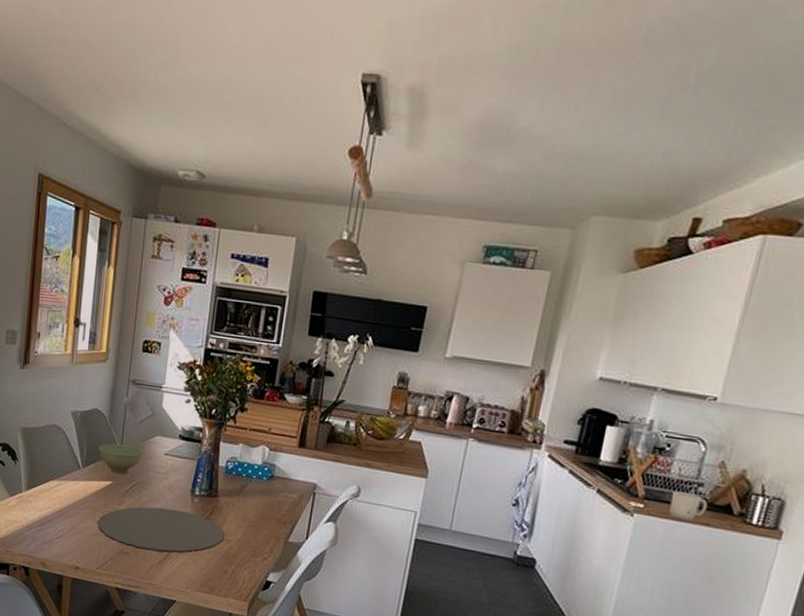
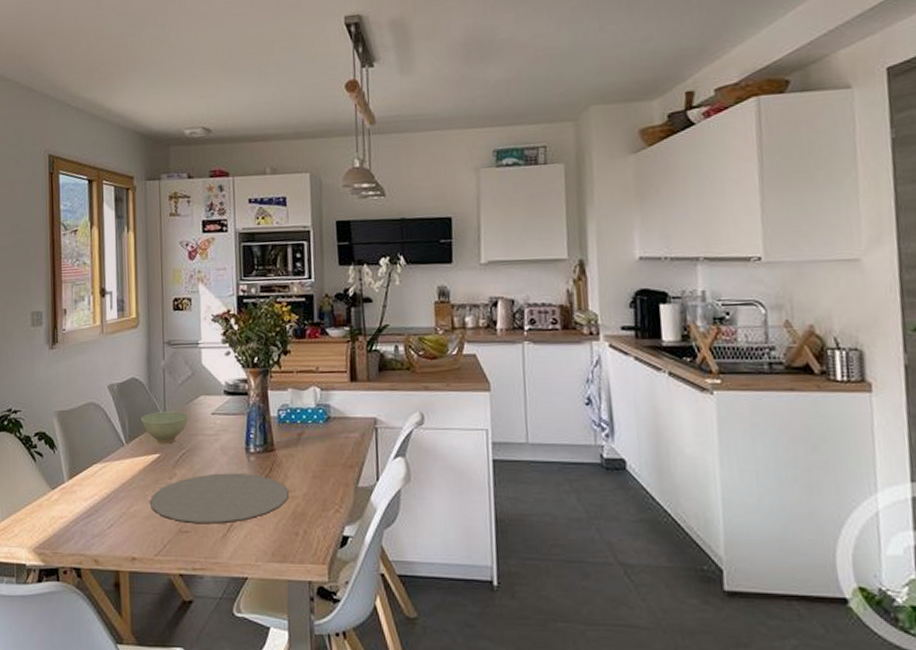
mug: present [668,491,708,522] -> none [745,359,787,390]

